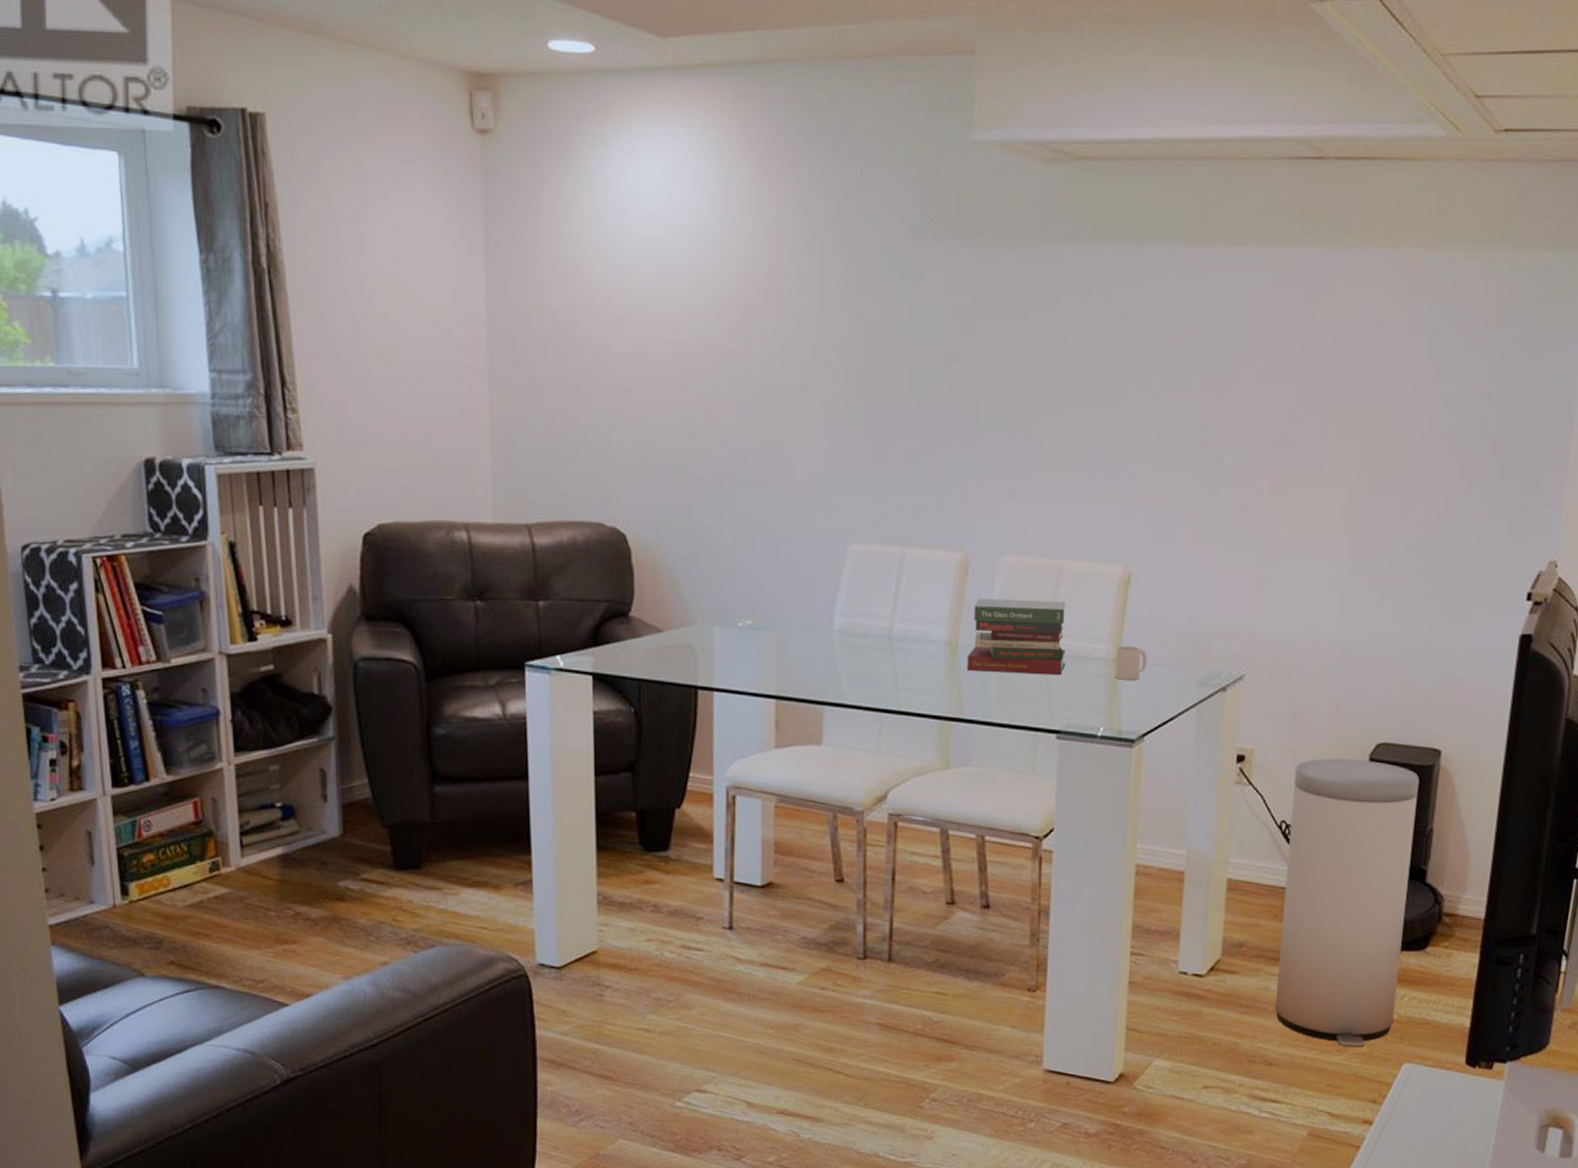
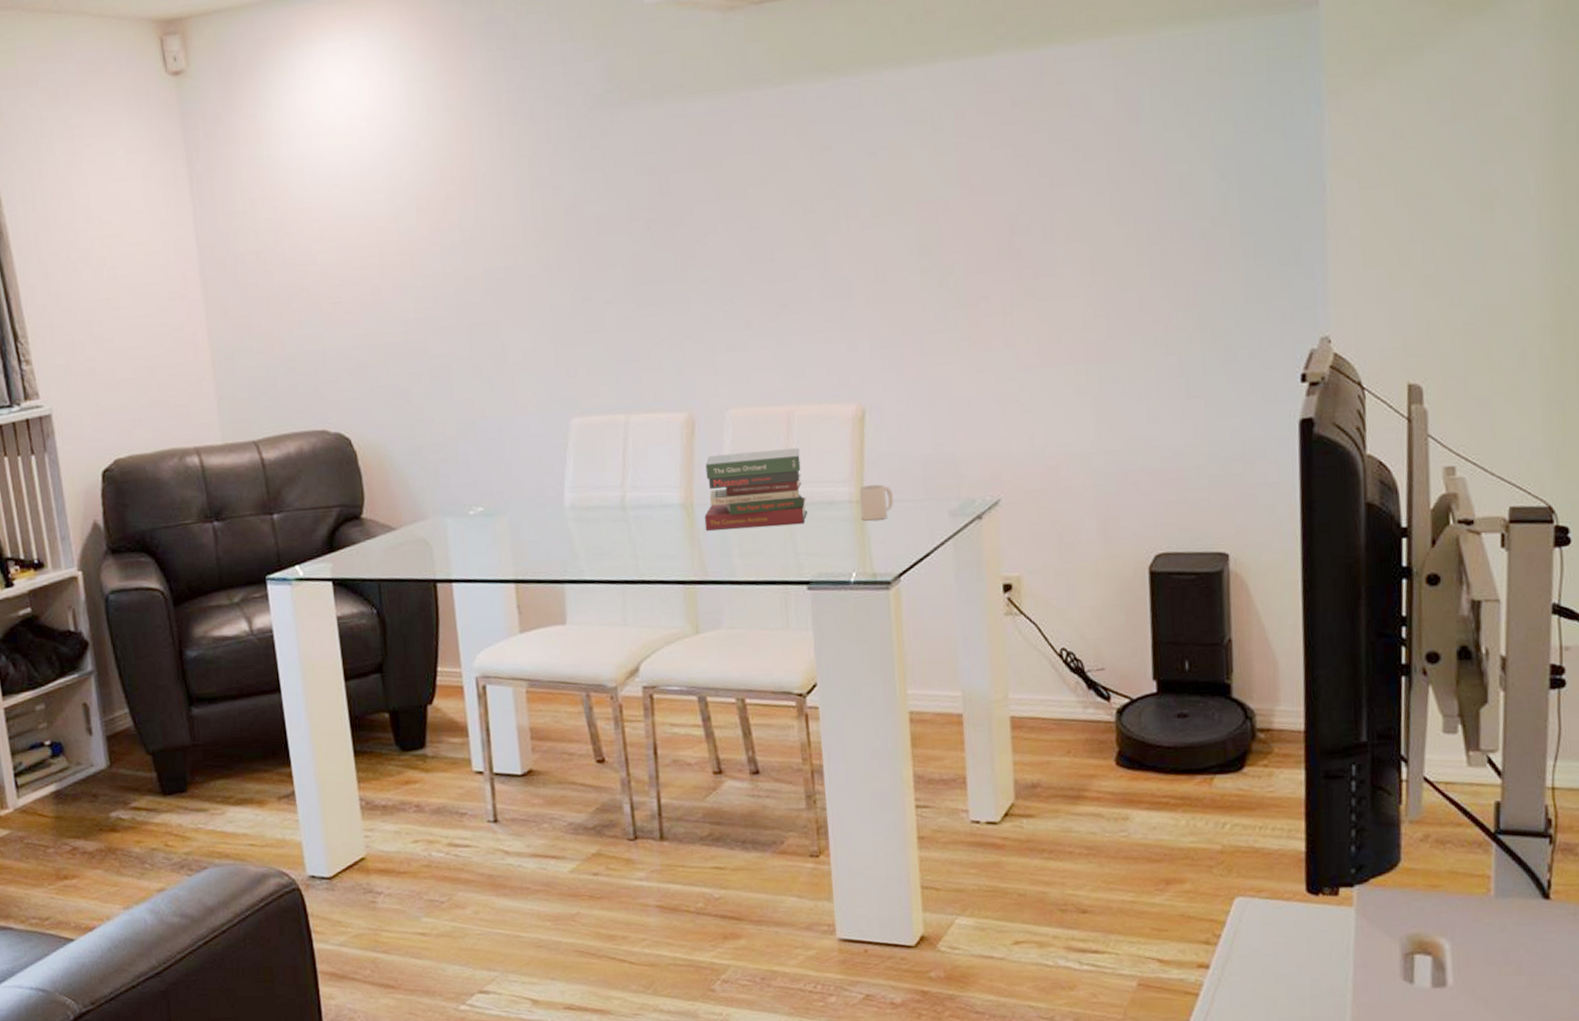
pedal bin: present [1274,758,1420,1048] -> none [1068,574,1218,886]

